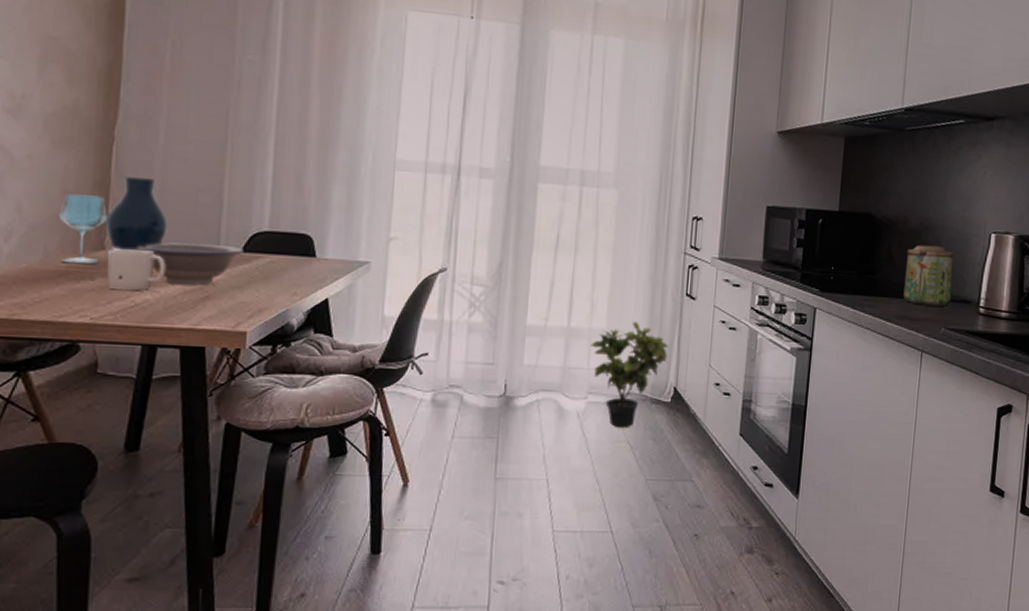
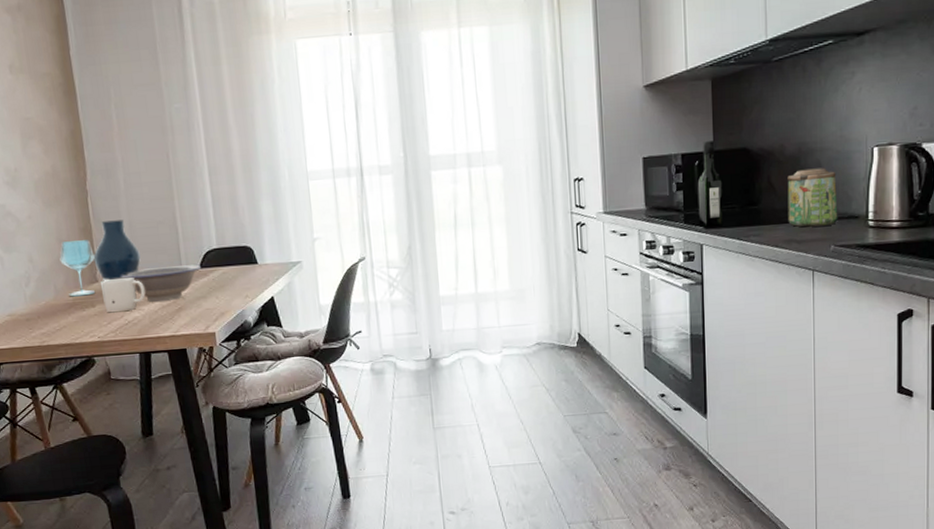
potted plant: present [590,321,668,427] -> none [498,280,568,374]
bottle: none [815,200,844,292] -> present [697,141,724,228]

